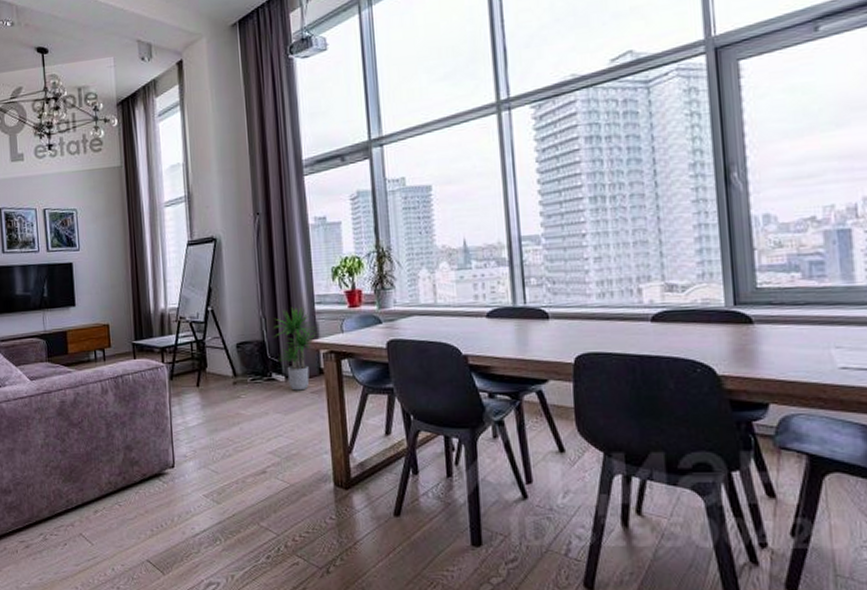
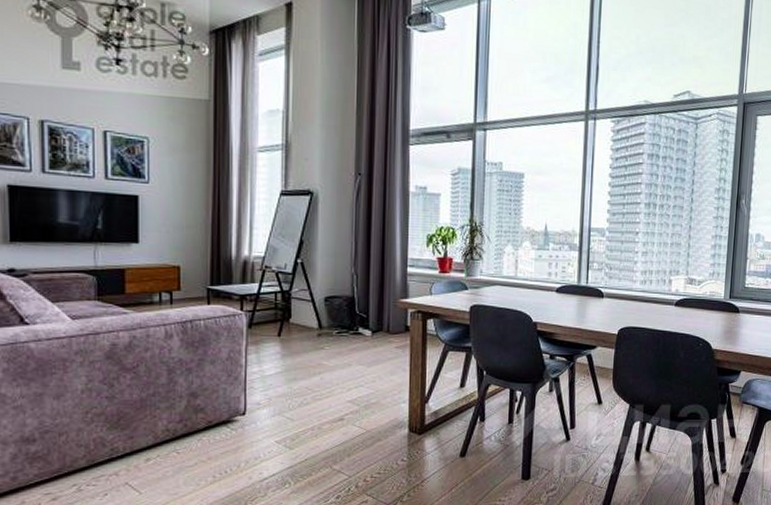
potted plant: present [272,306,318,391] -> none [362,267,408,345]

